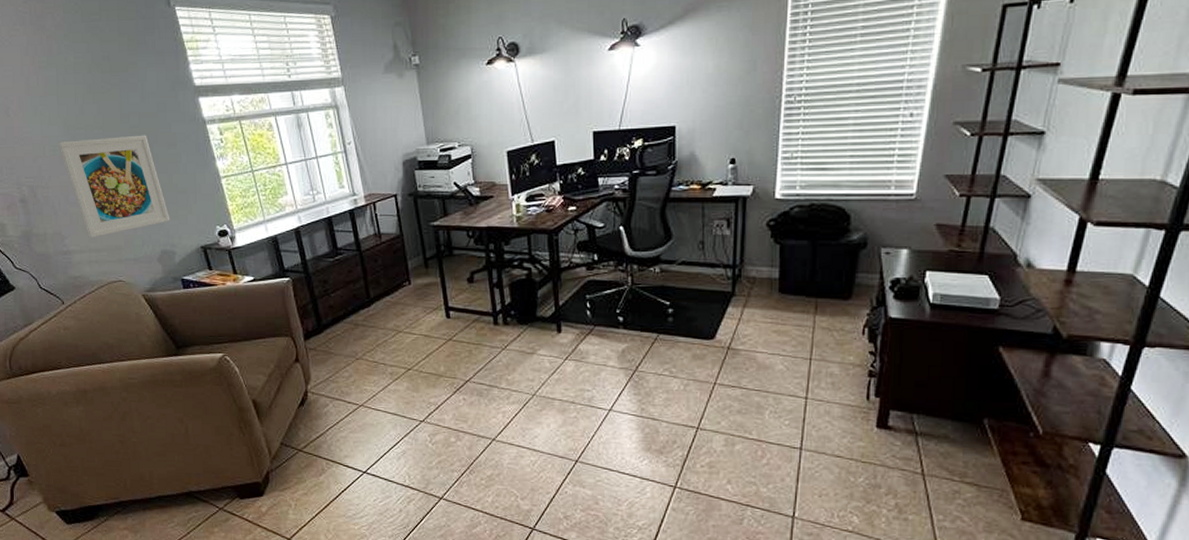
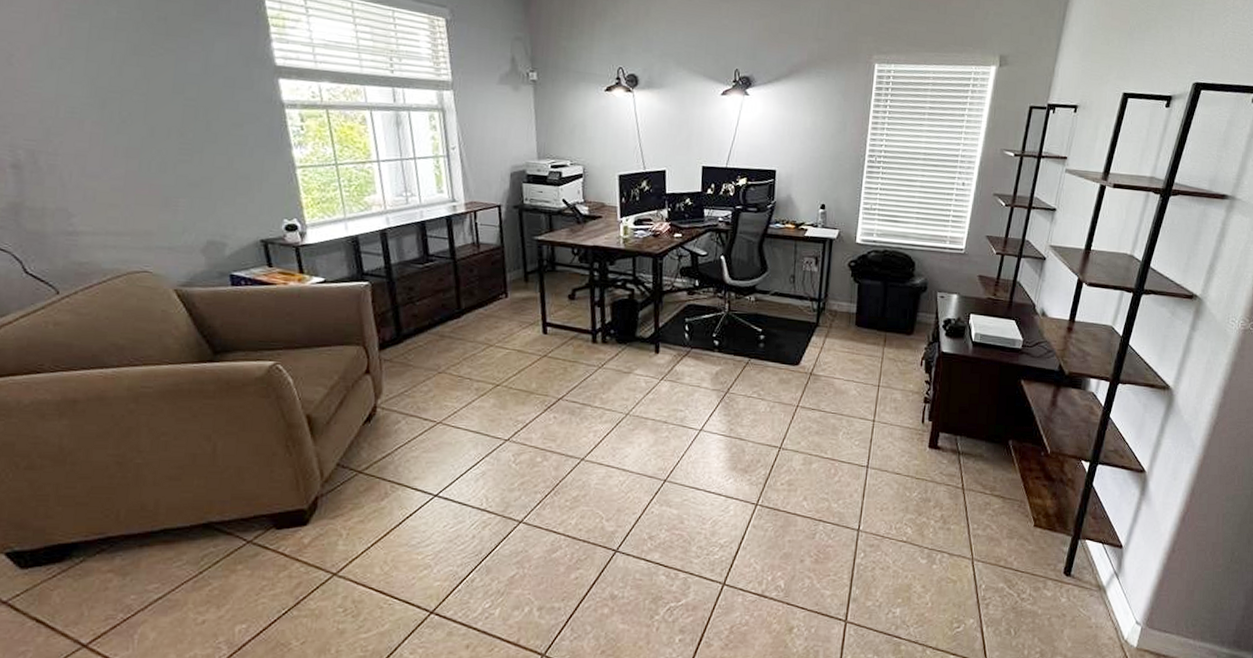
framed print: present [57,135,170,238] -> none [78,103,225,219]

